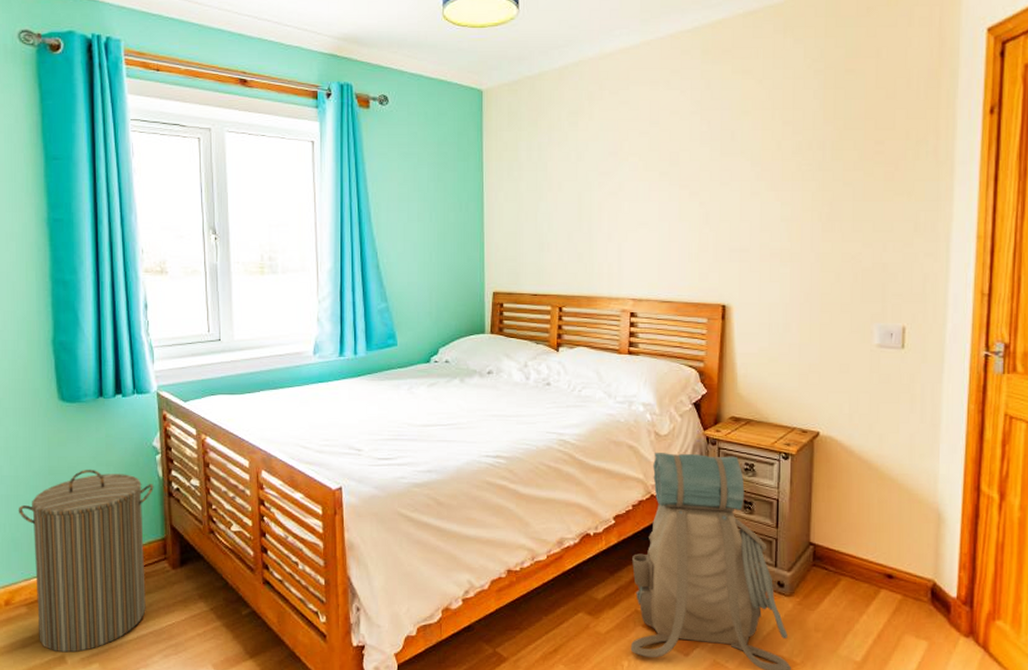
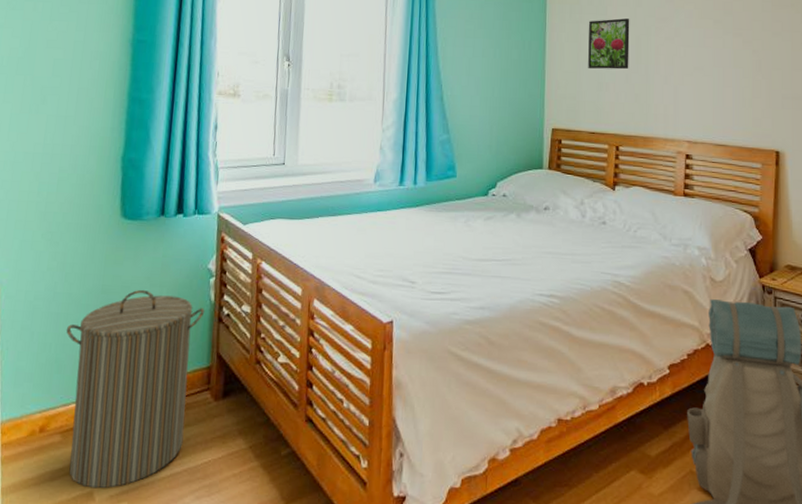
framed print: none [527,174,572,230] -> present [588,18,630,70]

